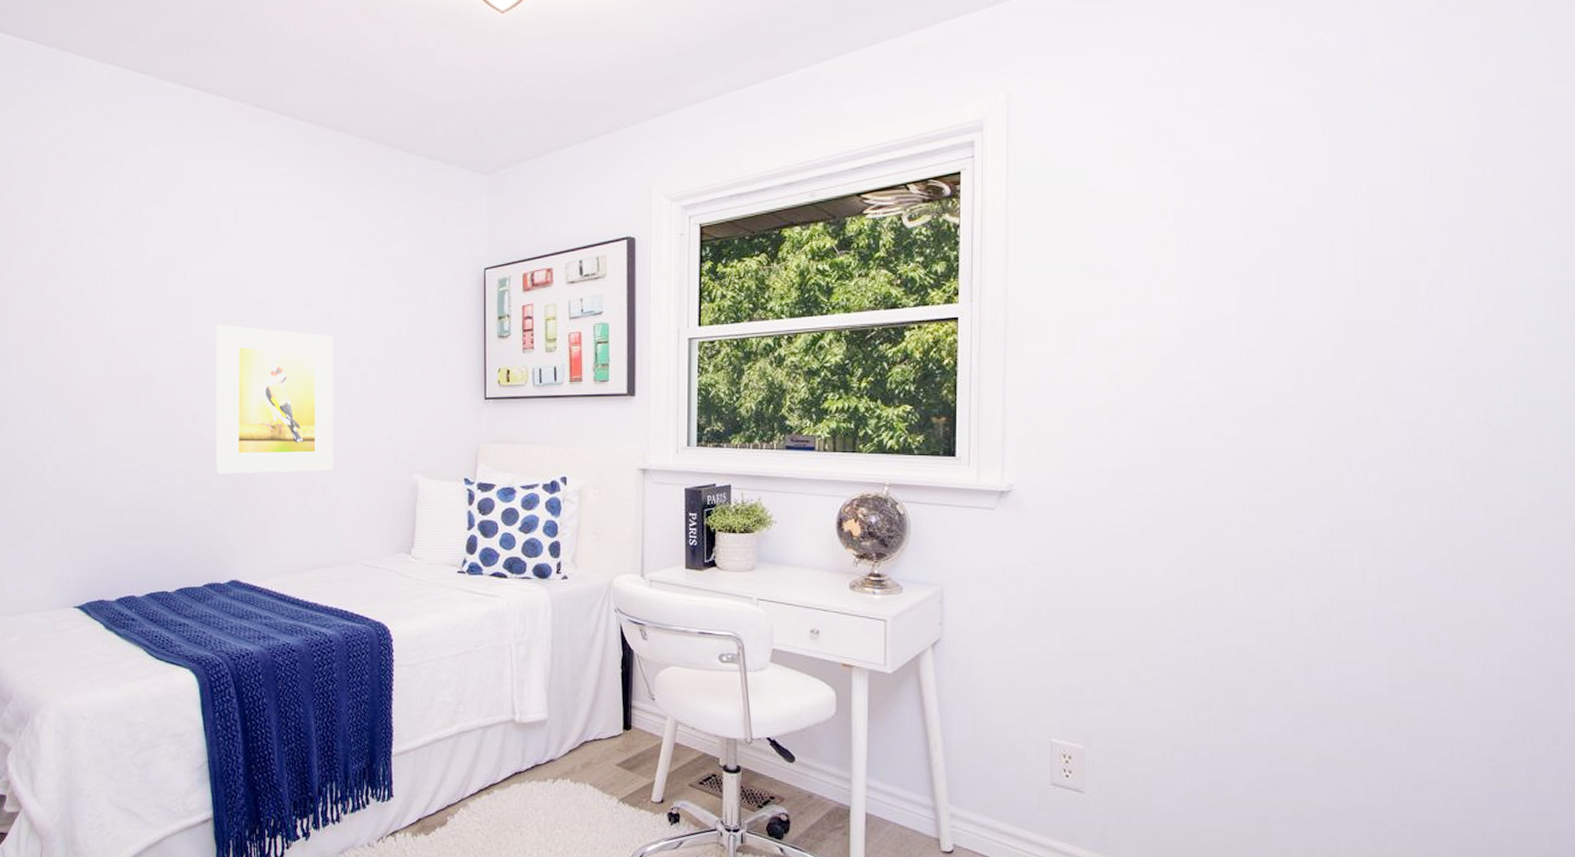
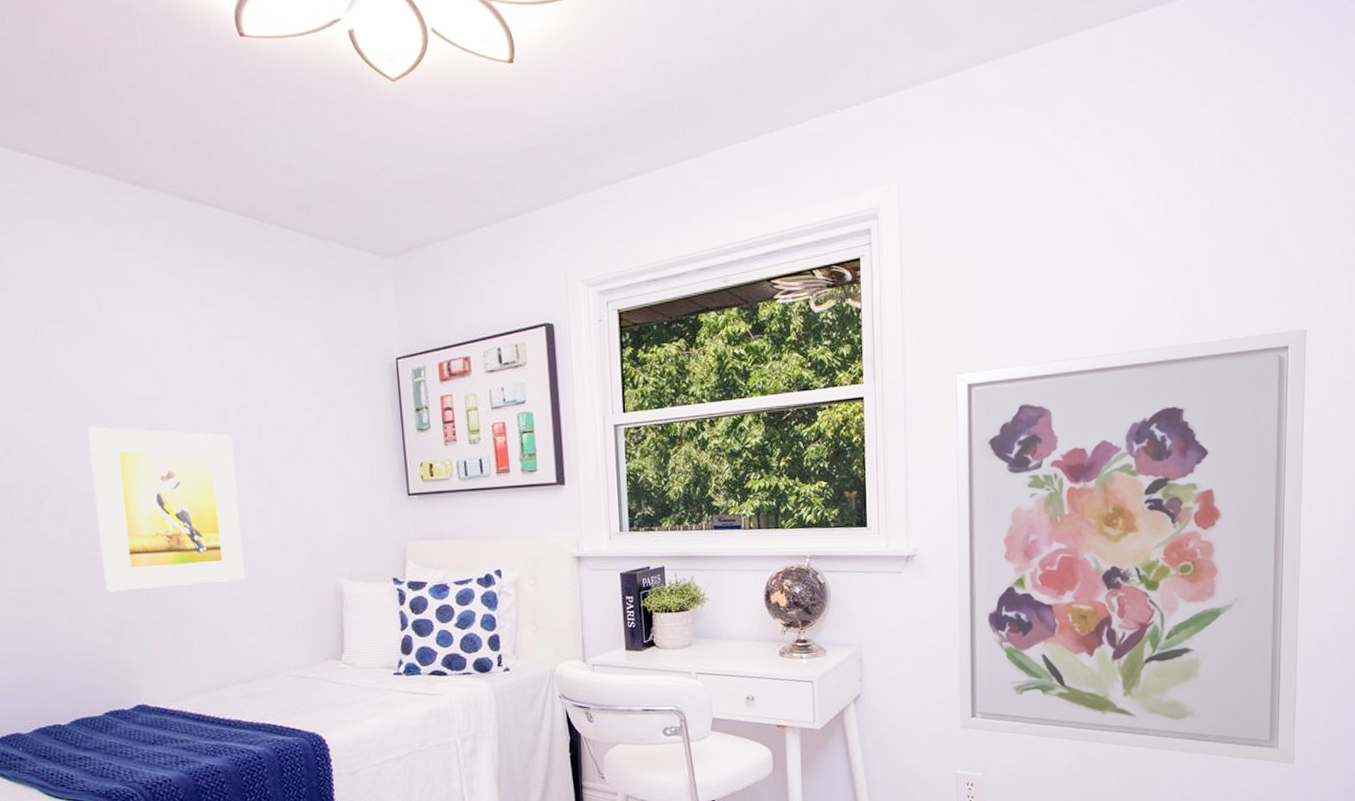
wall art: none [1058,251,1529,784] -> present [955,329,1306,764]

